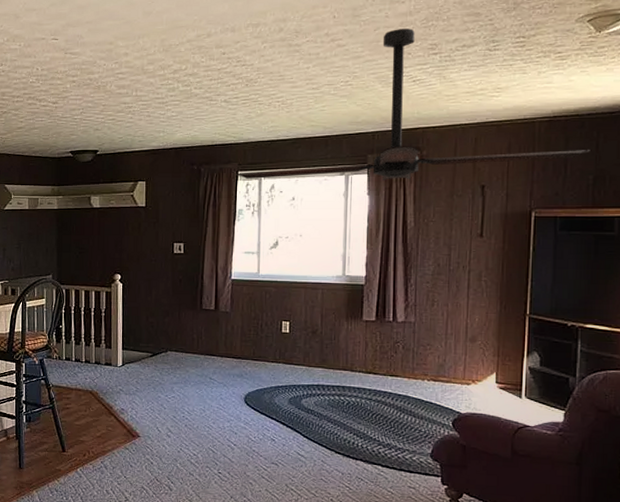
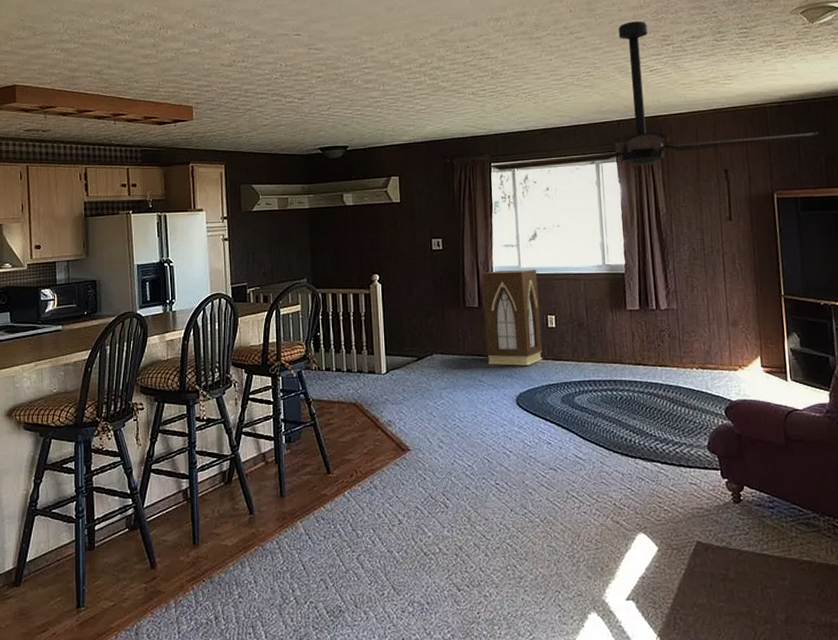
cabinet: none [219,276,275,367] -> present [482,270,543,366]

